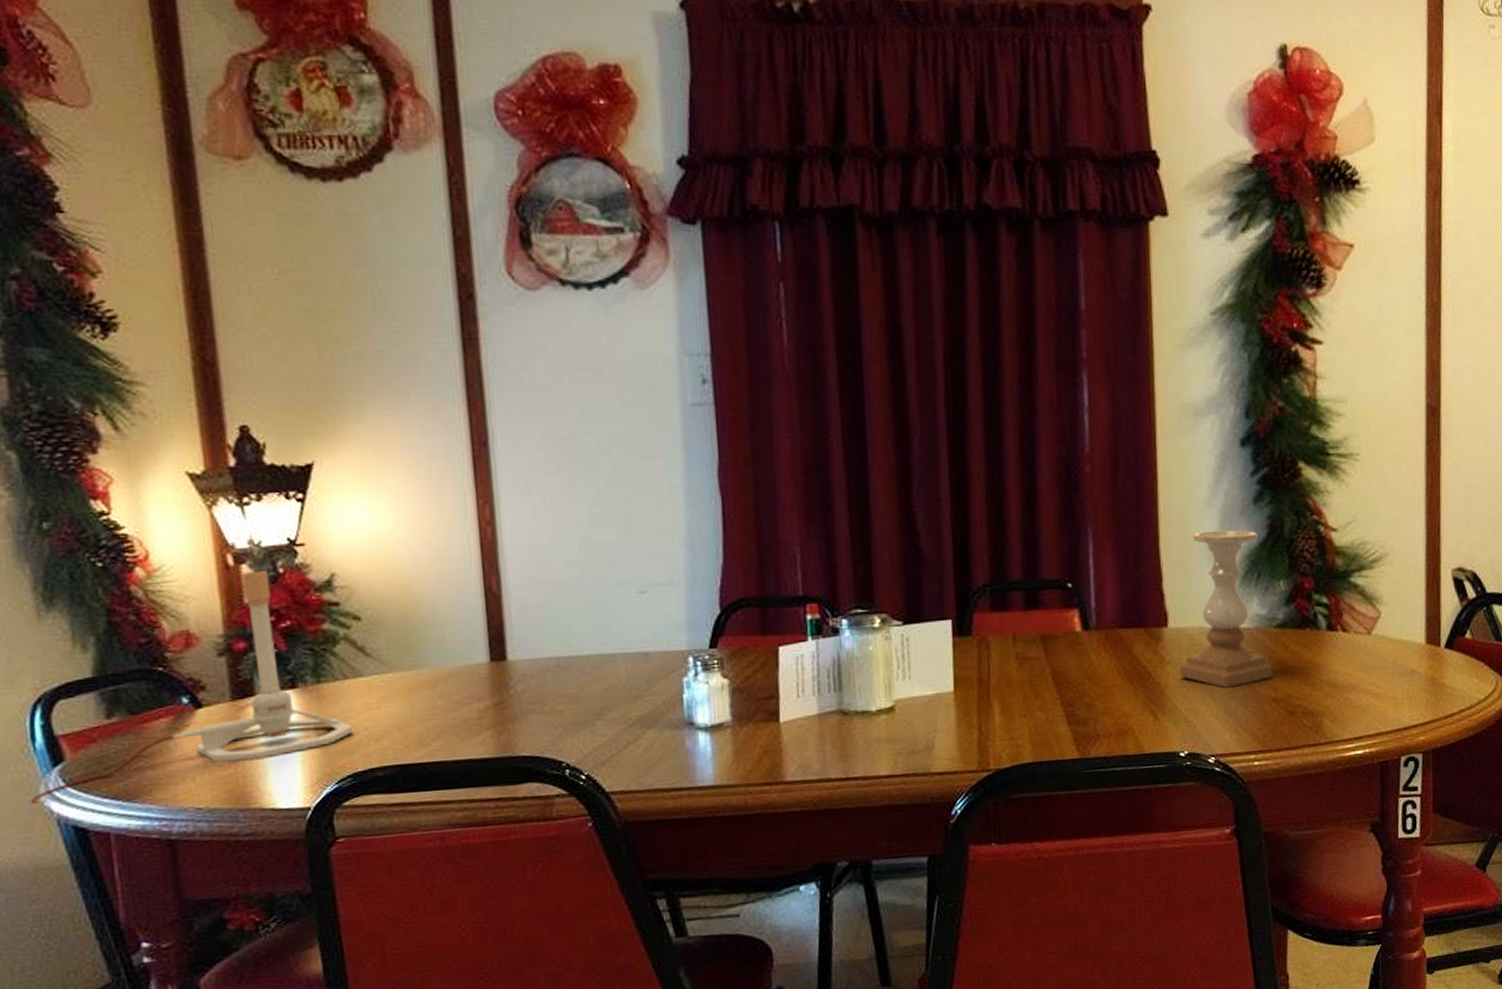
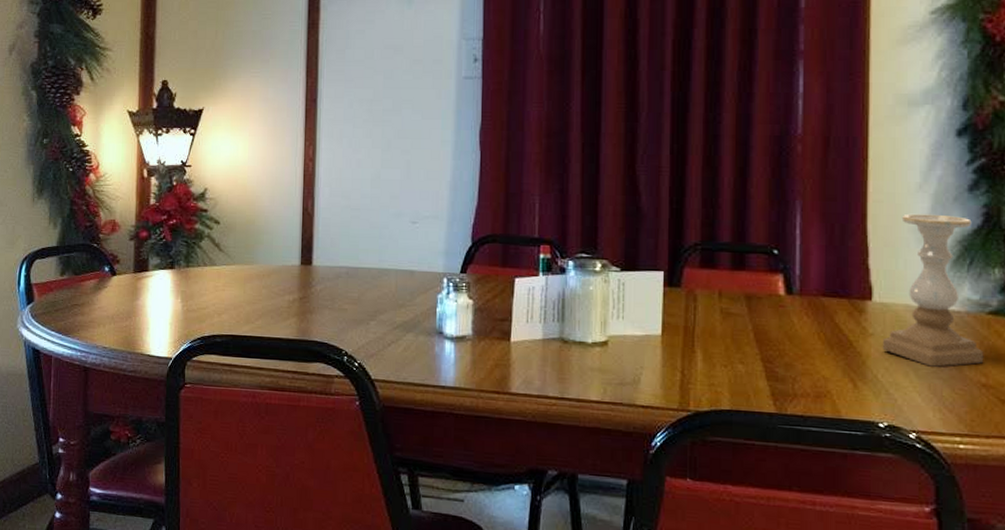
lamp base: present [30,571,353,805] -> none [11,183,205,329]

